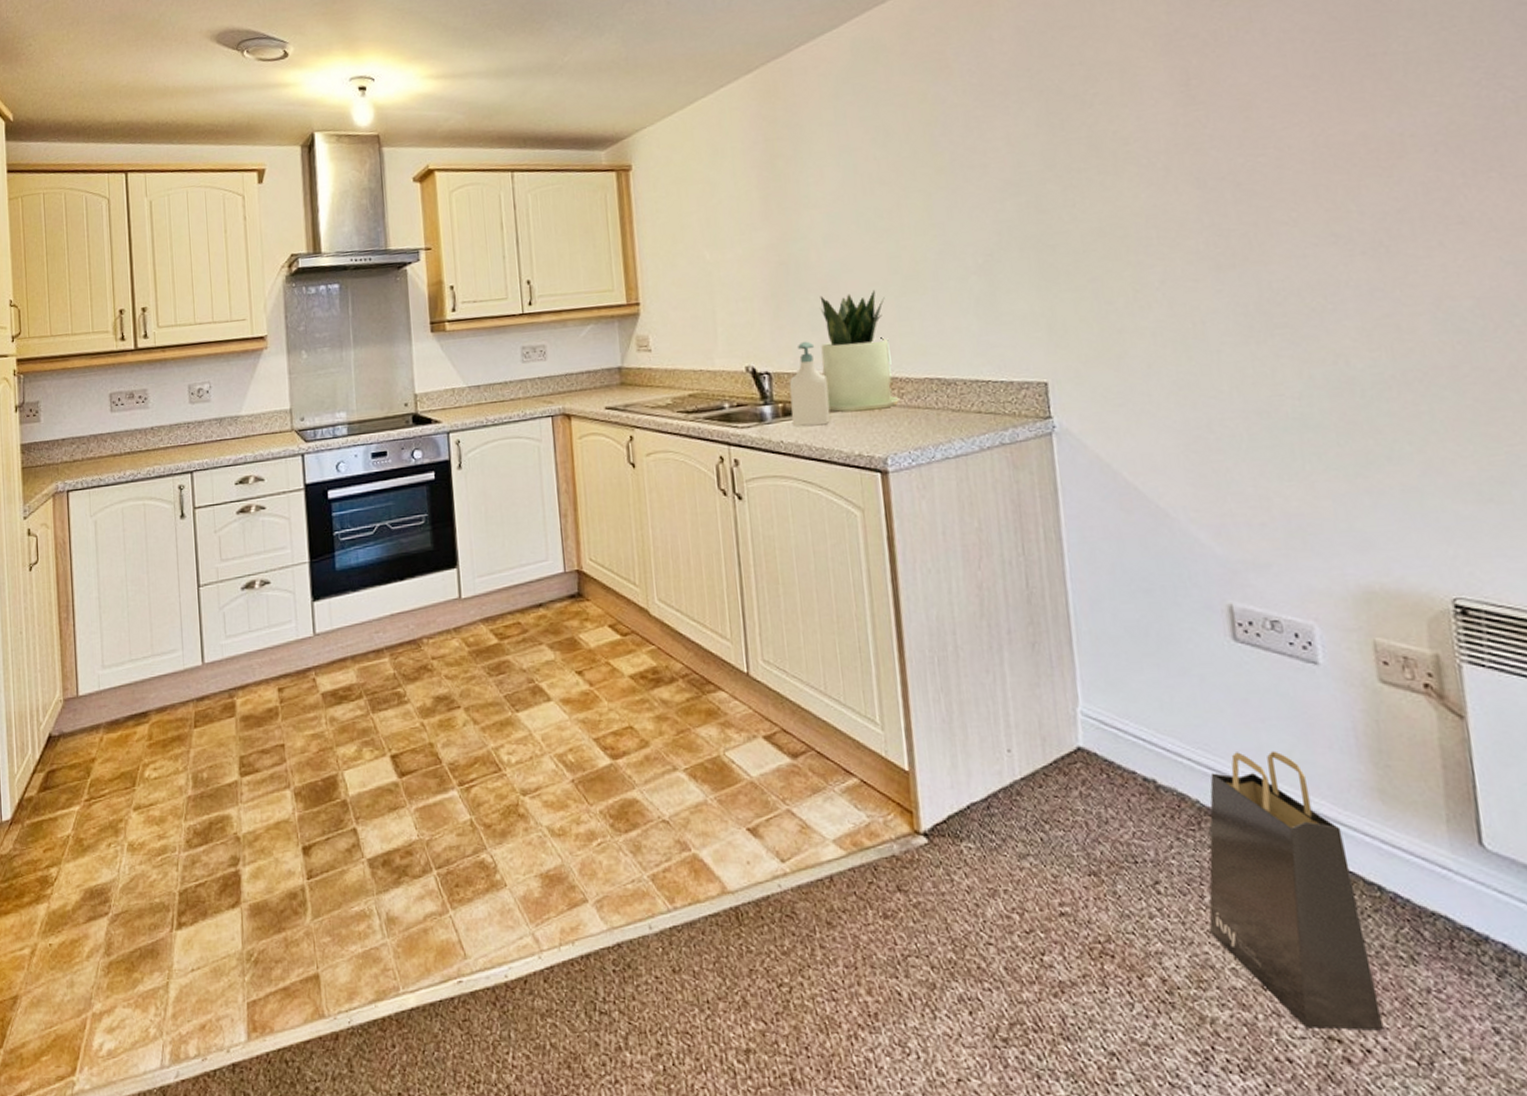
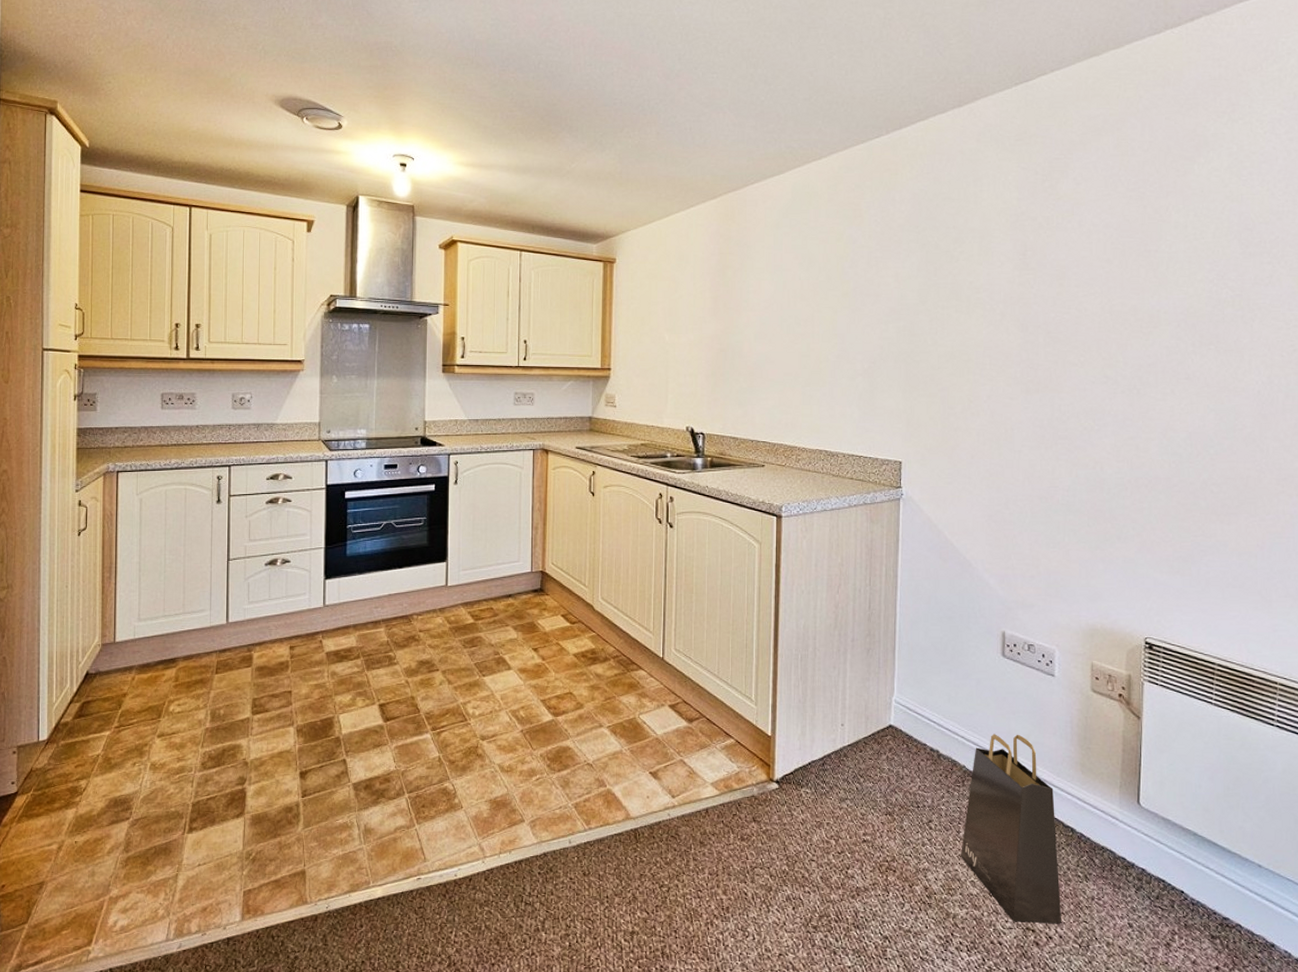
soap bottle: present [789,341,830,427] -> none [716,412,745,477]
planter: present [819,289,901,412] -> none [743,378,797,469]

